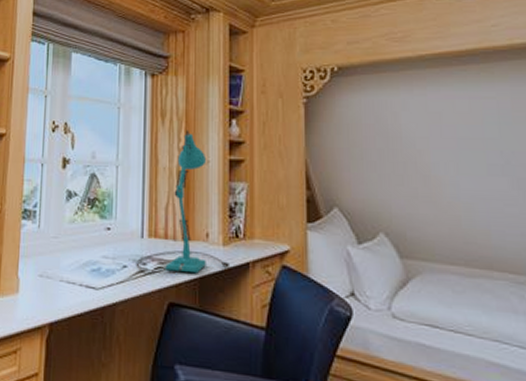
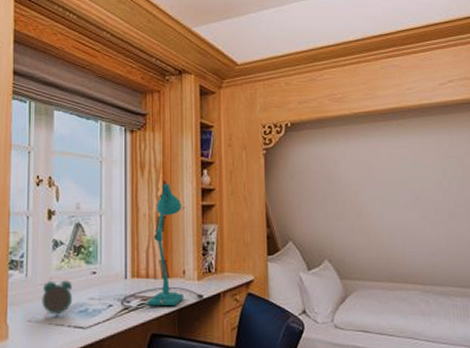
alarm clock: none [53,228,86,274] -> present [42,275,73,318]

